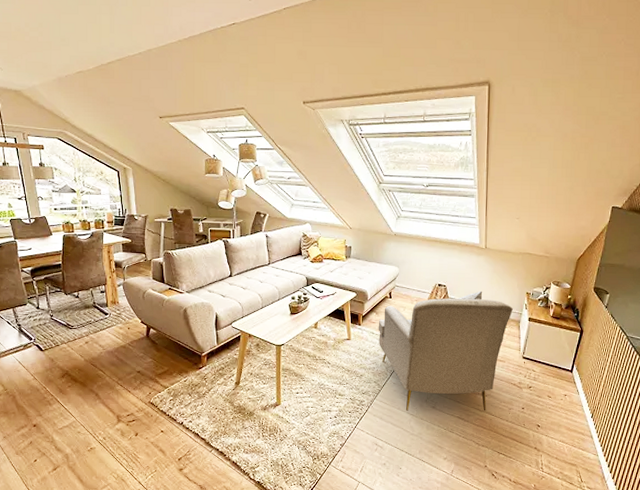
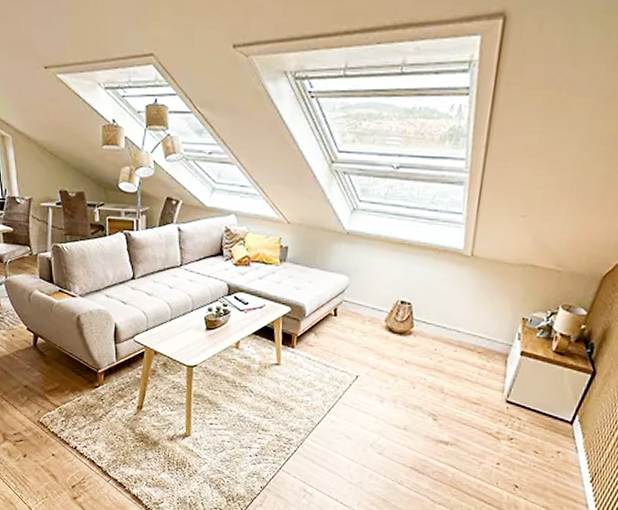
armchair: present [378,291,513,411] -> none [316,312,501,464]

